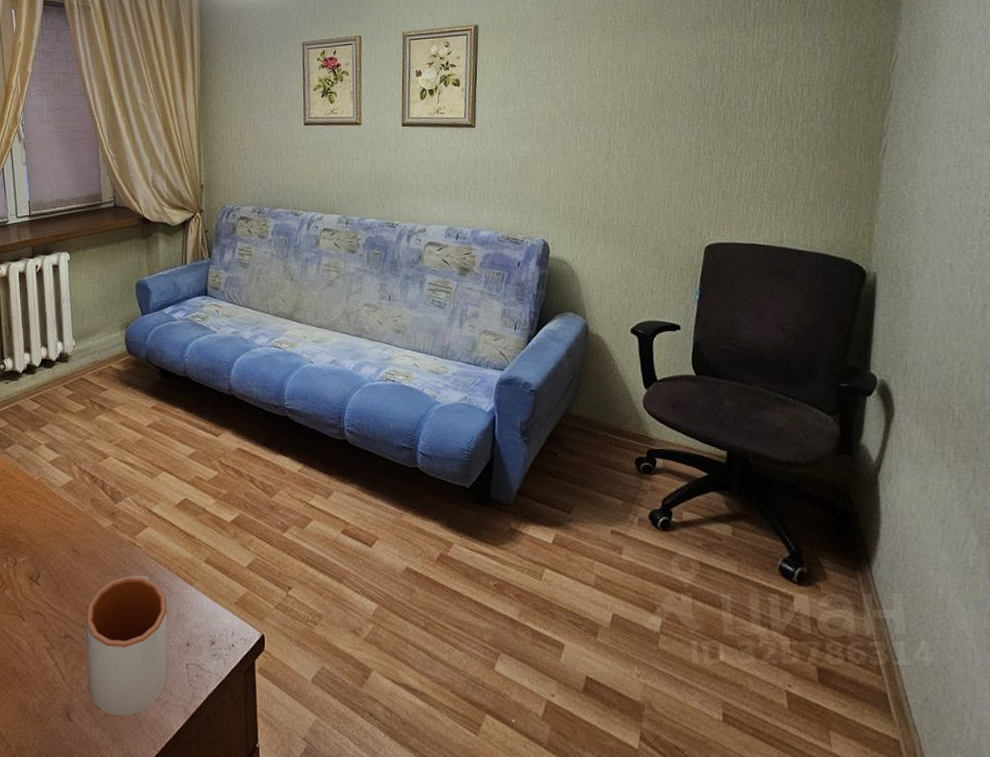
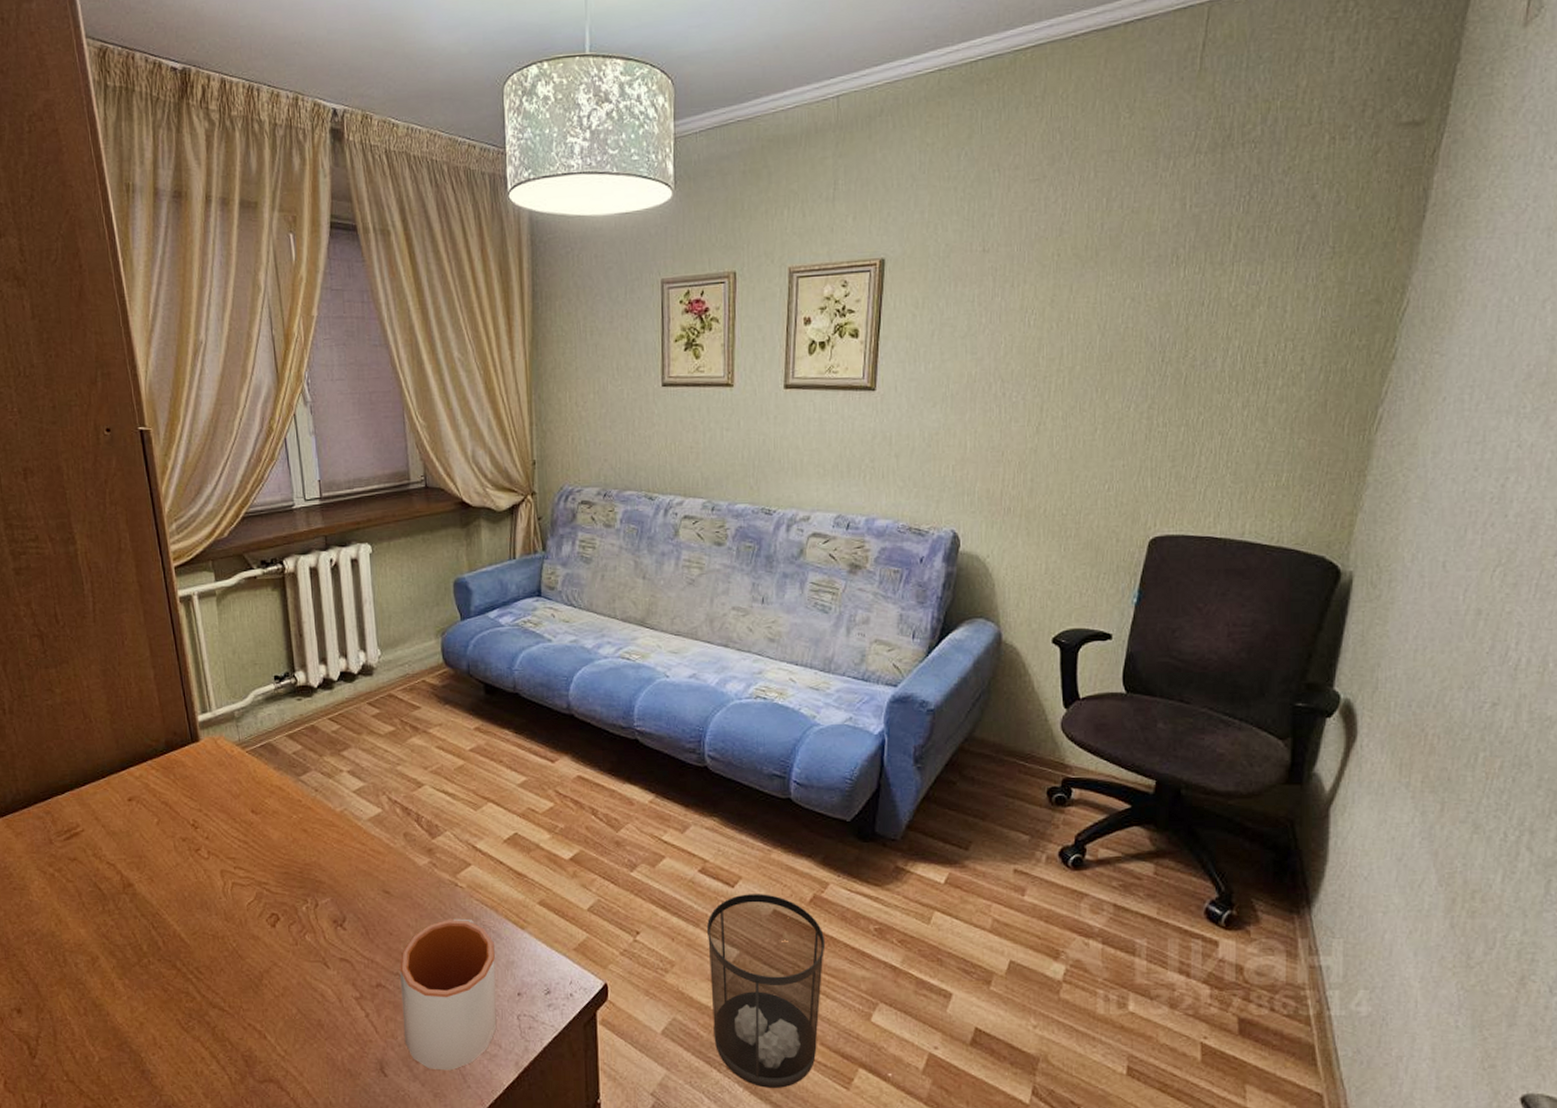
waste bin: none [349,553,452,733] -> present [706,894,826,1088]

